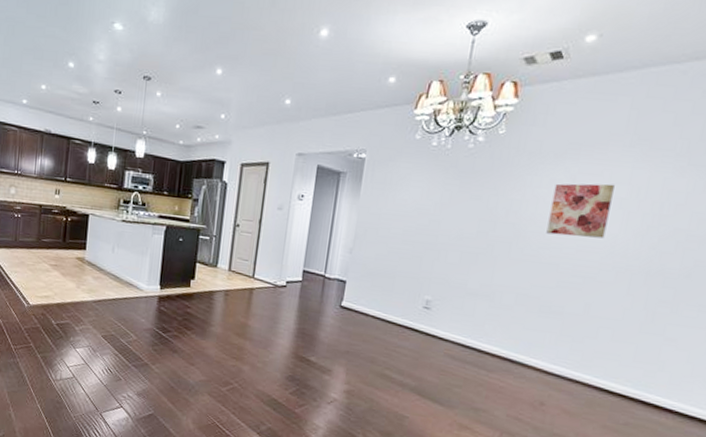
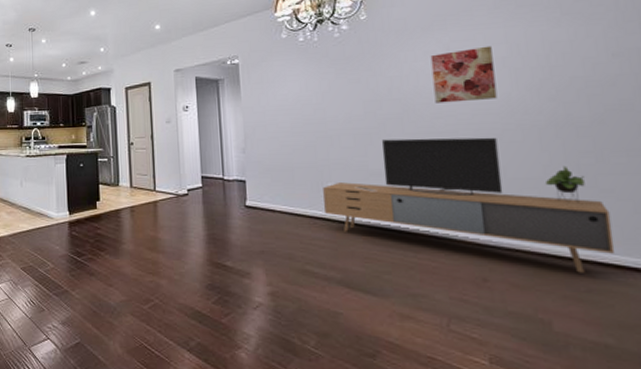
media console: none [415,261,667,409] -> present [323,137,616,273]

